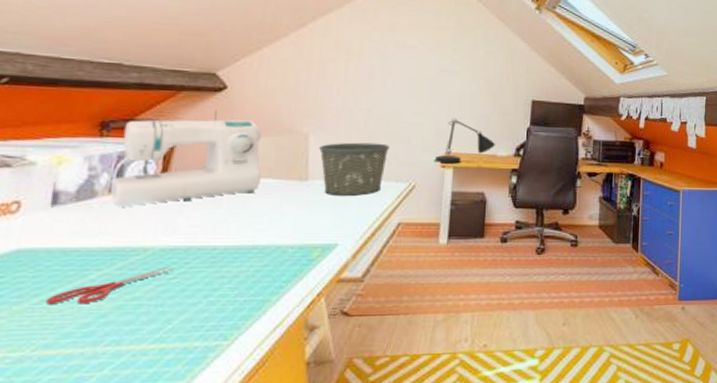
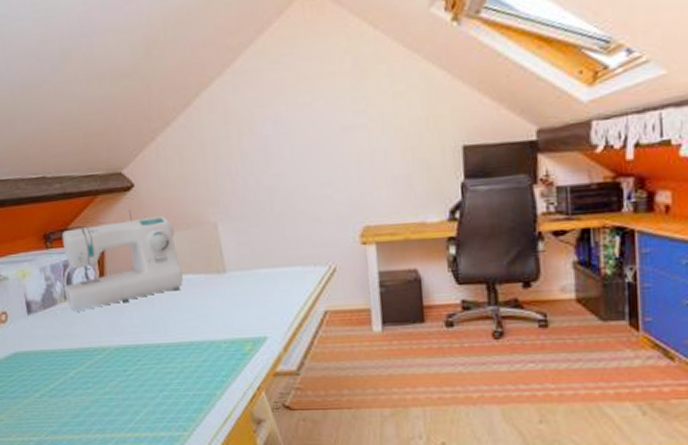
scissors: present [46,266,174,305] -> none [44,364,130,398]
basket: present [319,142,390,196] -> none [230,224,301,286]
desk lamp: present [434,117,495,164] -> none [352,182,422,240]

